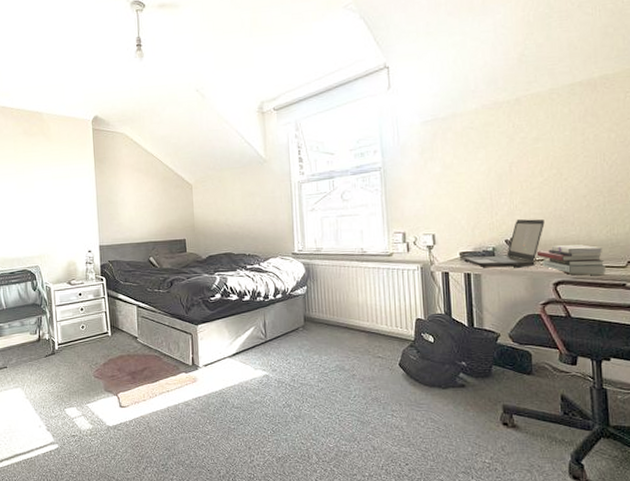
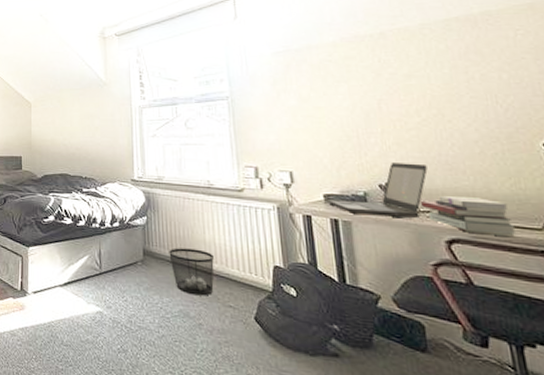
waste bin: none [327,311,366,351] -> present [169,247,214,296]

